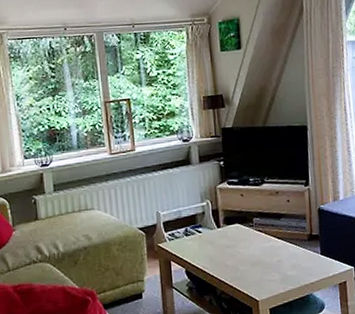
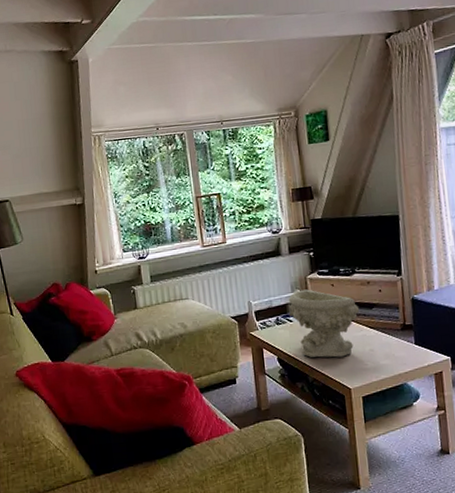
decorative bowl: none [197,199,268,270] -> present [288,289,360,358]

